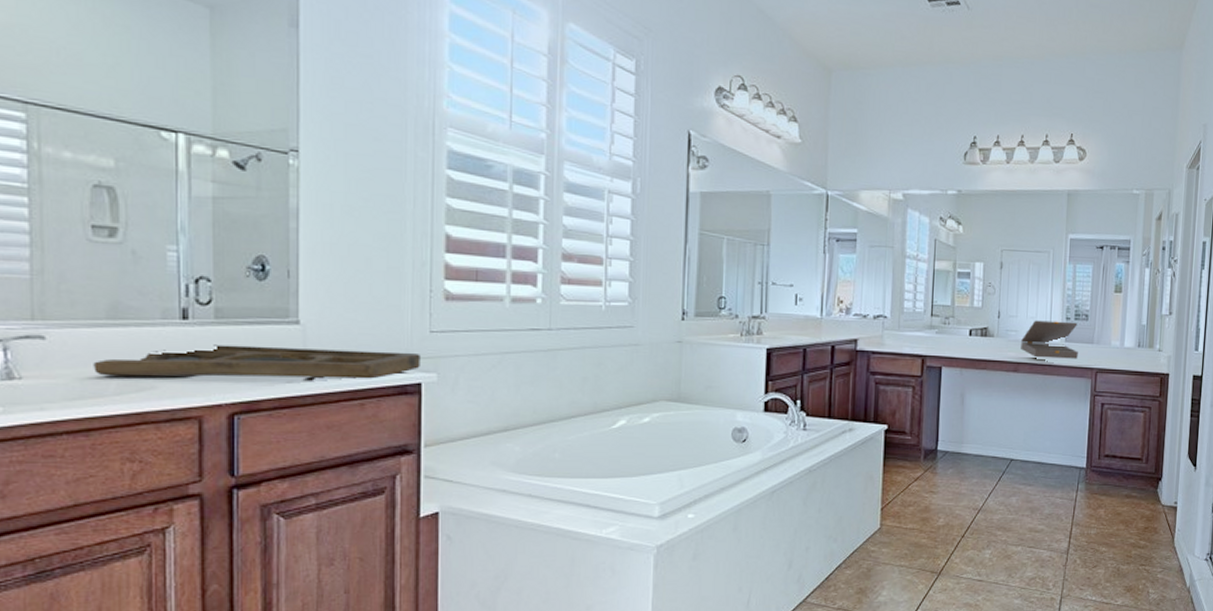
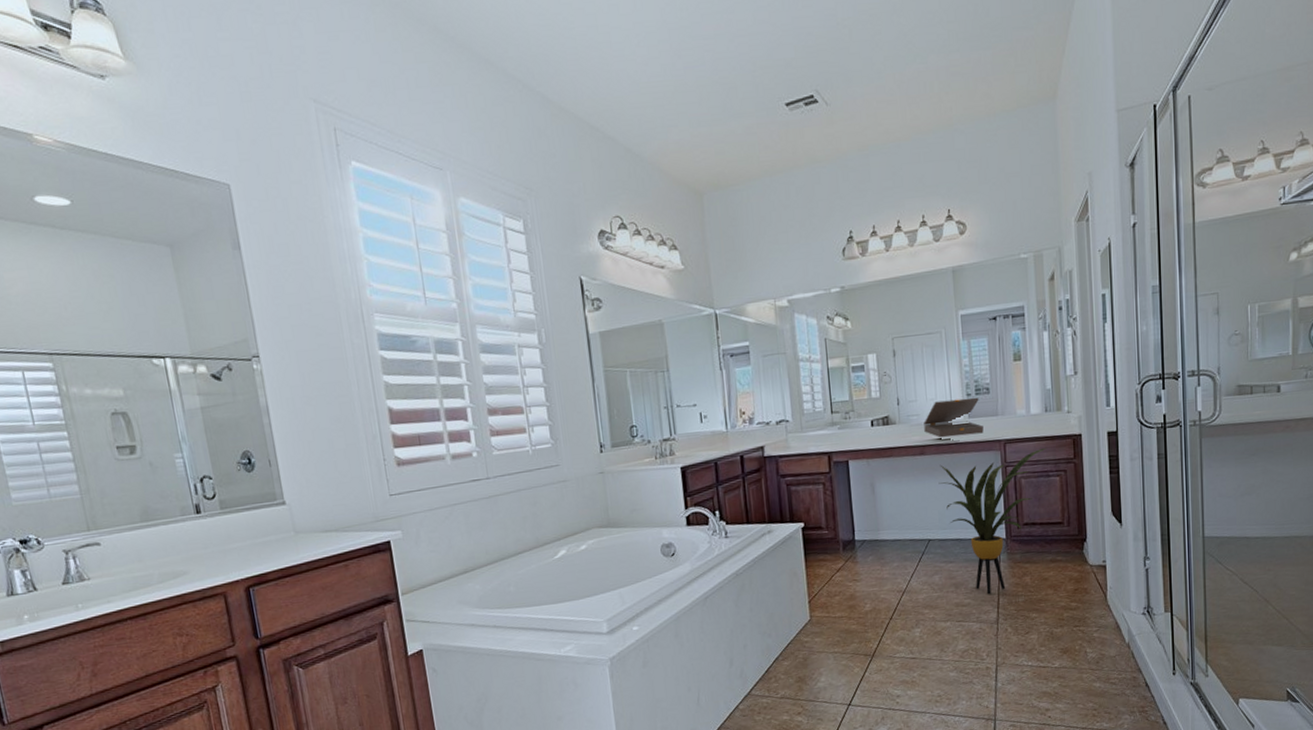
decorative tray: present [93,344,420,379] -> none [138,516,387,569]
house plant: none [1028,383,1134,523] -> present [938,448,1046,595]

